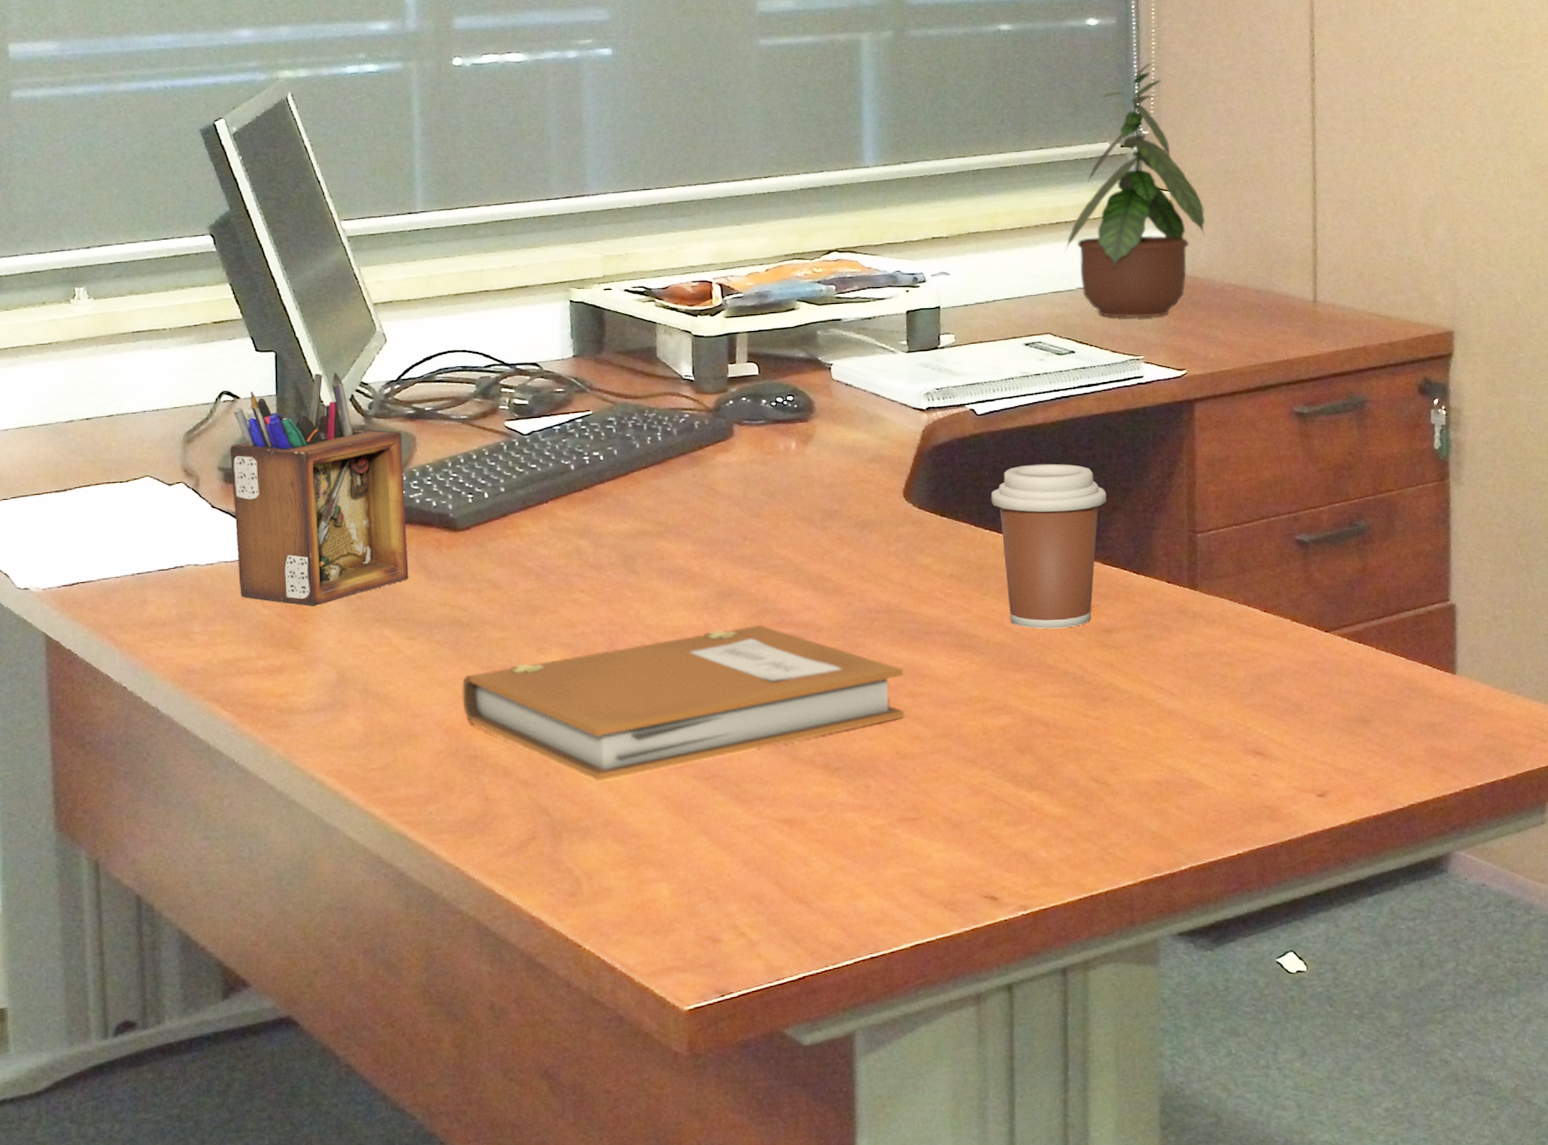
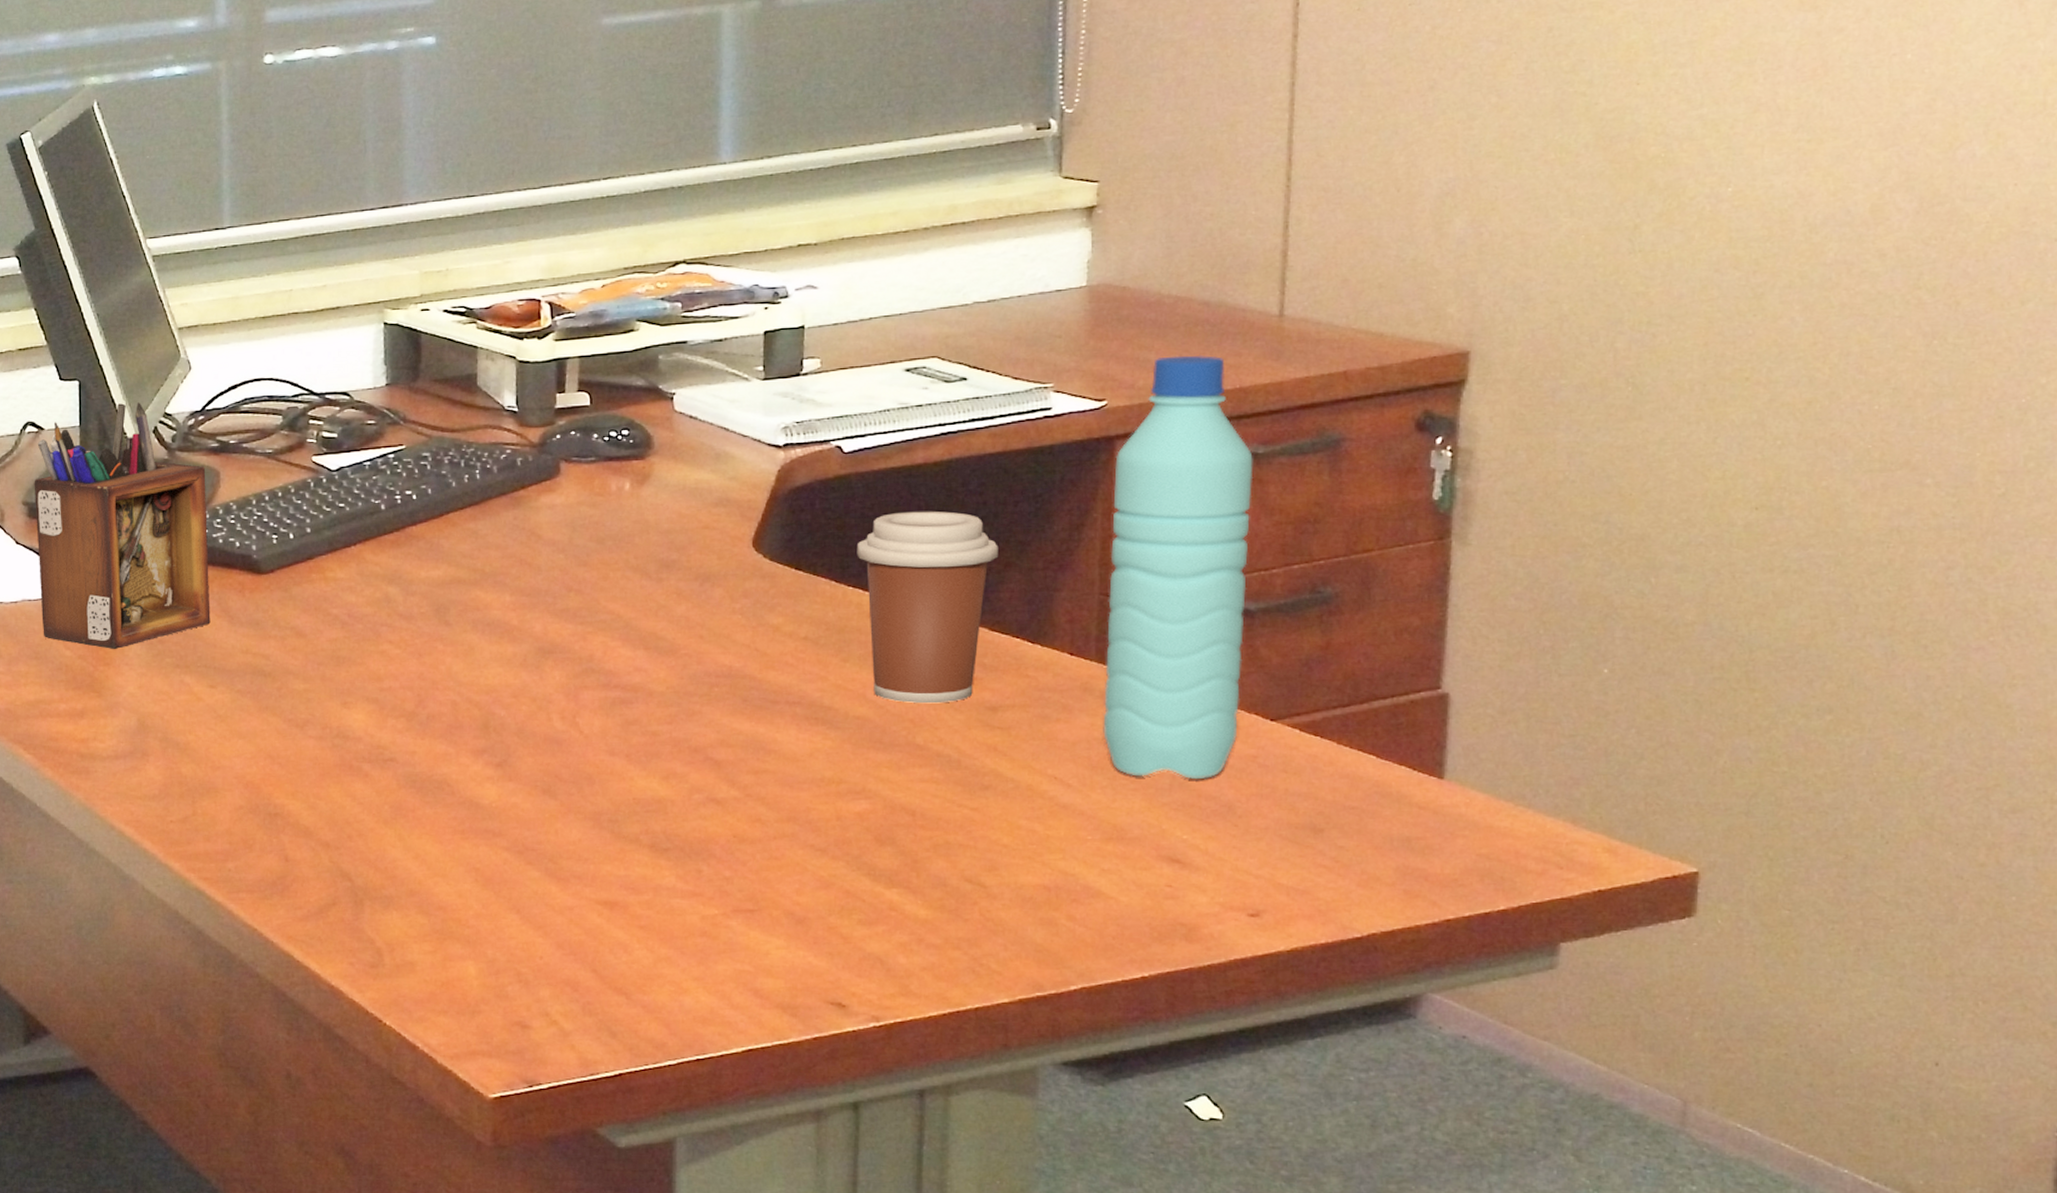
notebook: present [462,625,905,782] -> none [263,687,746,849]
potted plant: present [1064,61,1205,318] -> none [959,22,1141,338]
water bottle: none [1195,333,1302,684] -> present [1103,355,1254,779]

